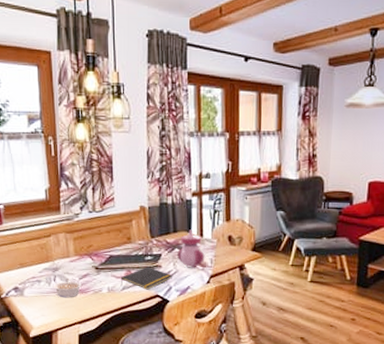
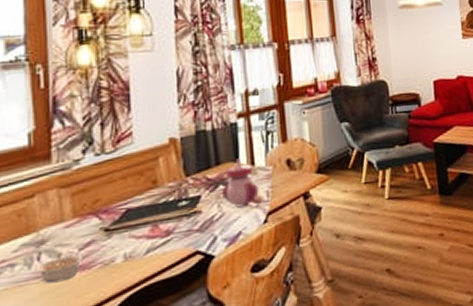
notepad: present [120,266,172,290] -> none [142,214,217,248]

